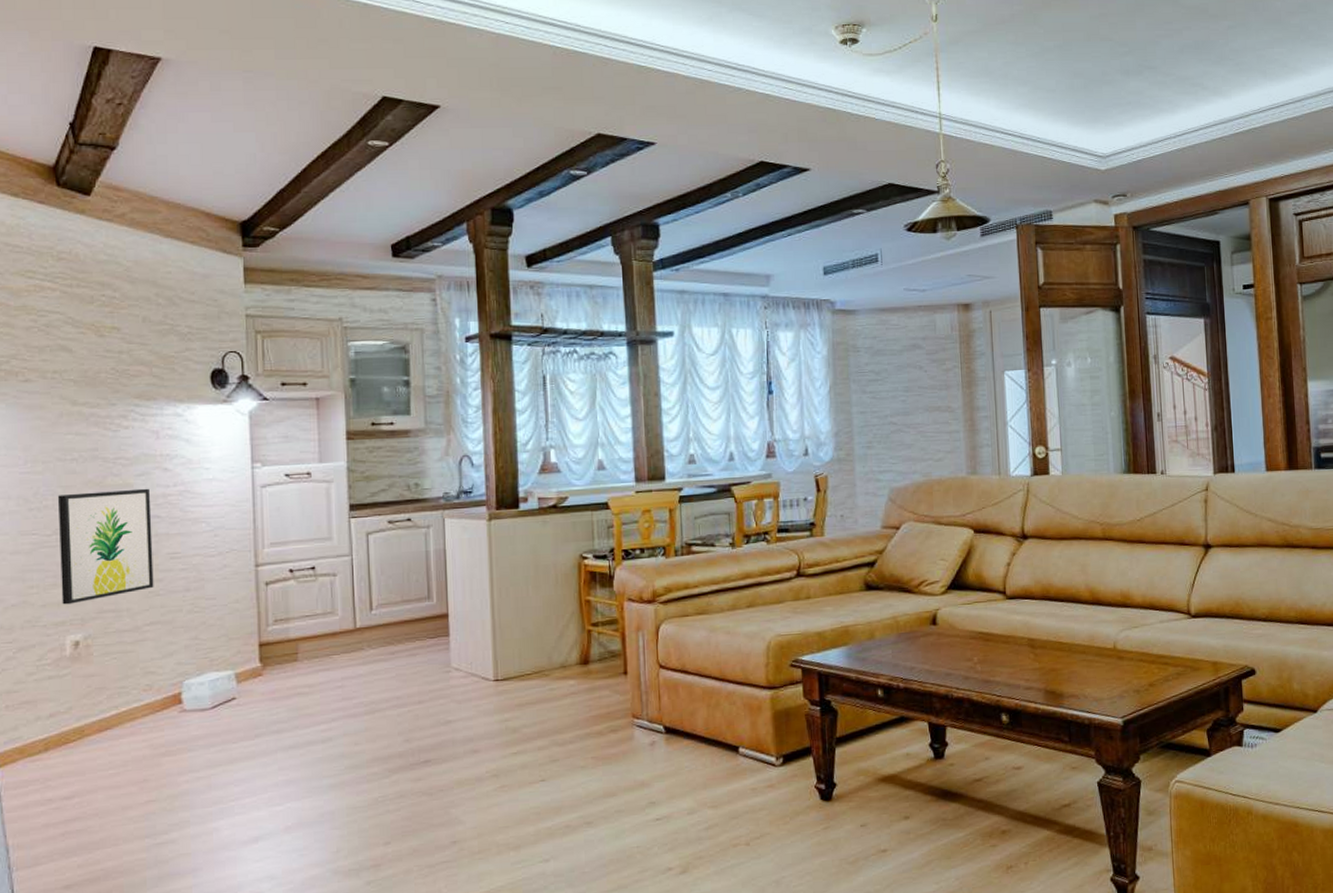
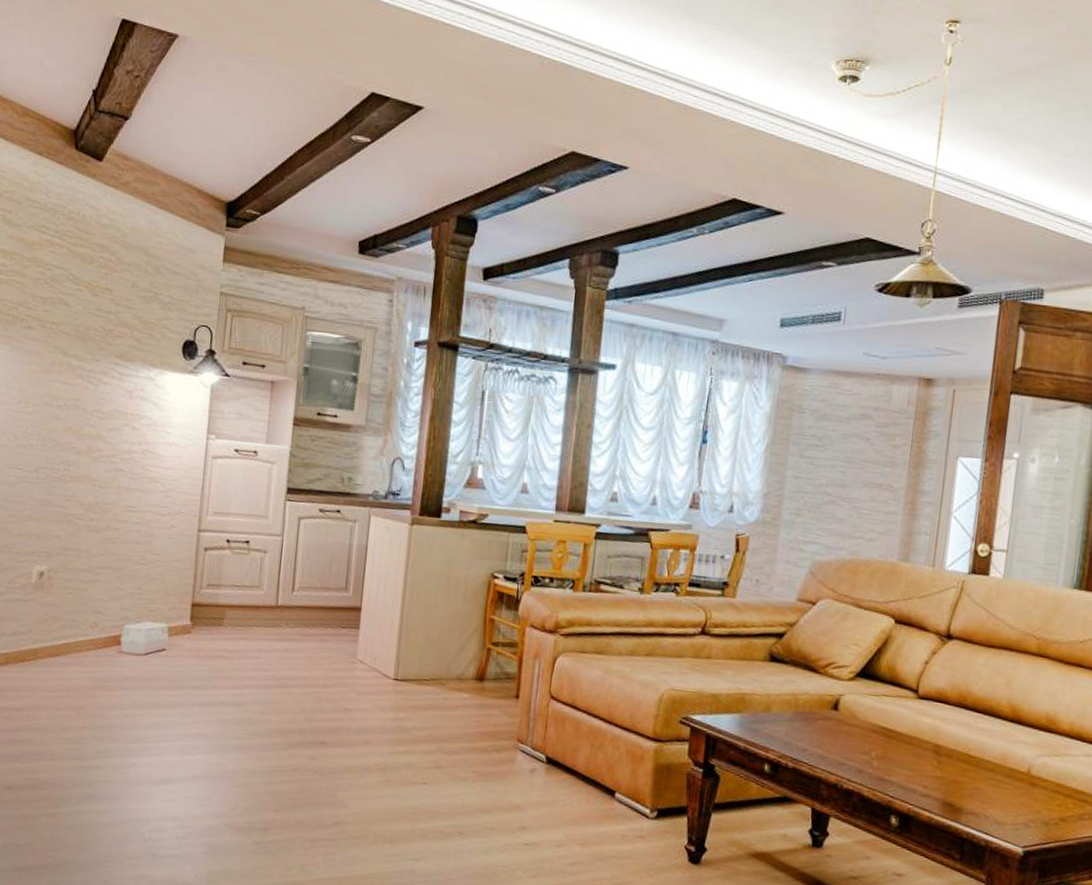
wall art: present [57,488,154,605] -> none [34,437,118,538]

